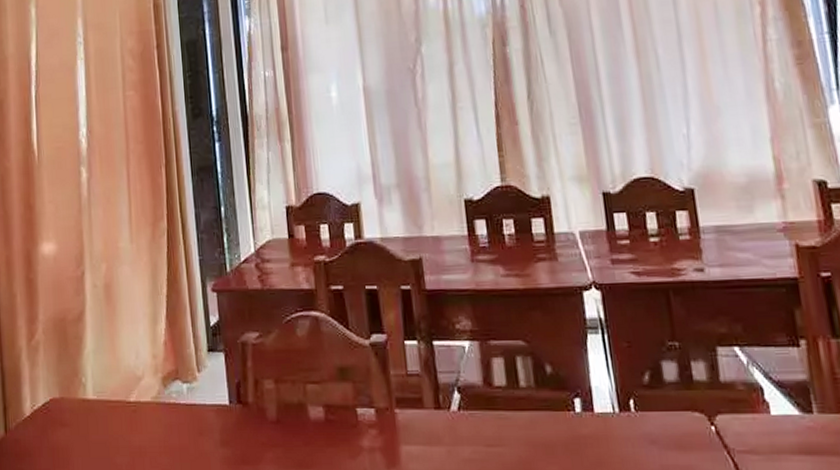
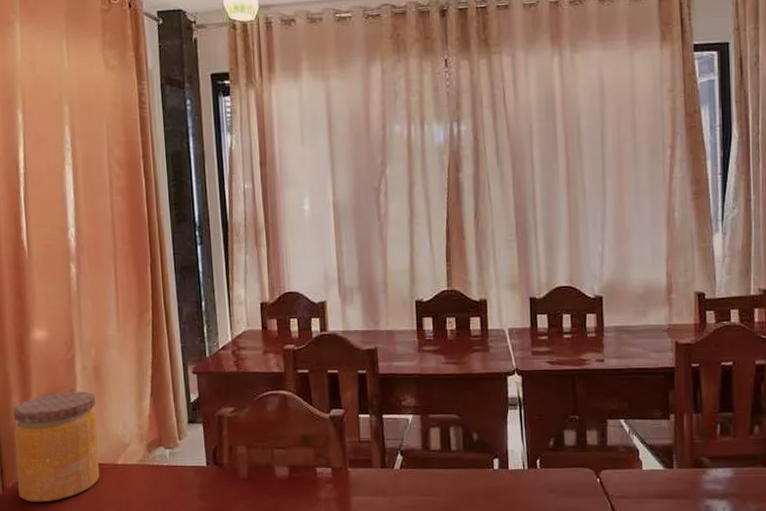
jar: none [18,313,110,448] -> present [13,391,100,503]

